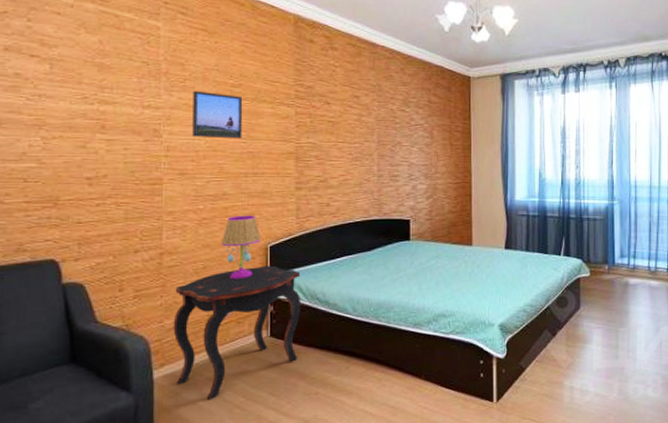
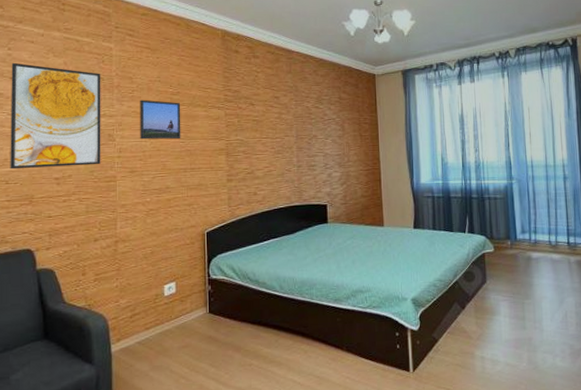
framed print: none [29,37,146,165] -> present [10,62,101,170]
side table: present [173,265,301,401] -> none [127,249,234,372]
table lamp: present [222,215,261,280] -> none [166,205,199,263]

